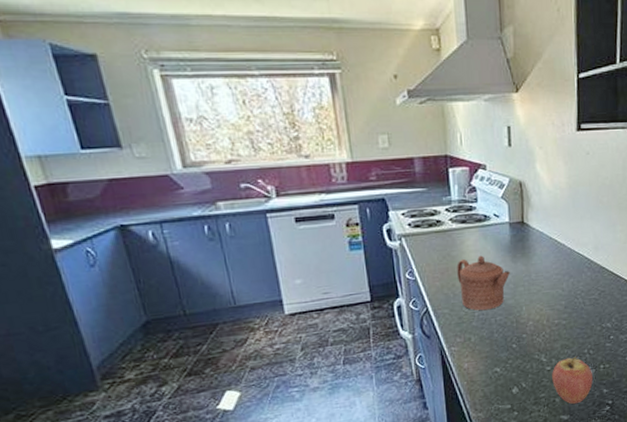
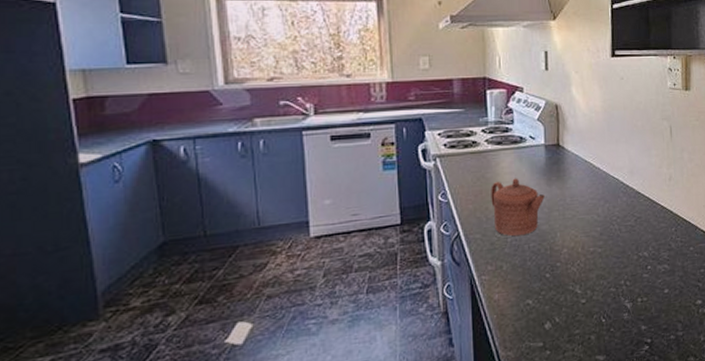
fruit: present [552,355,593,404] -> none [587,287,630,342]

